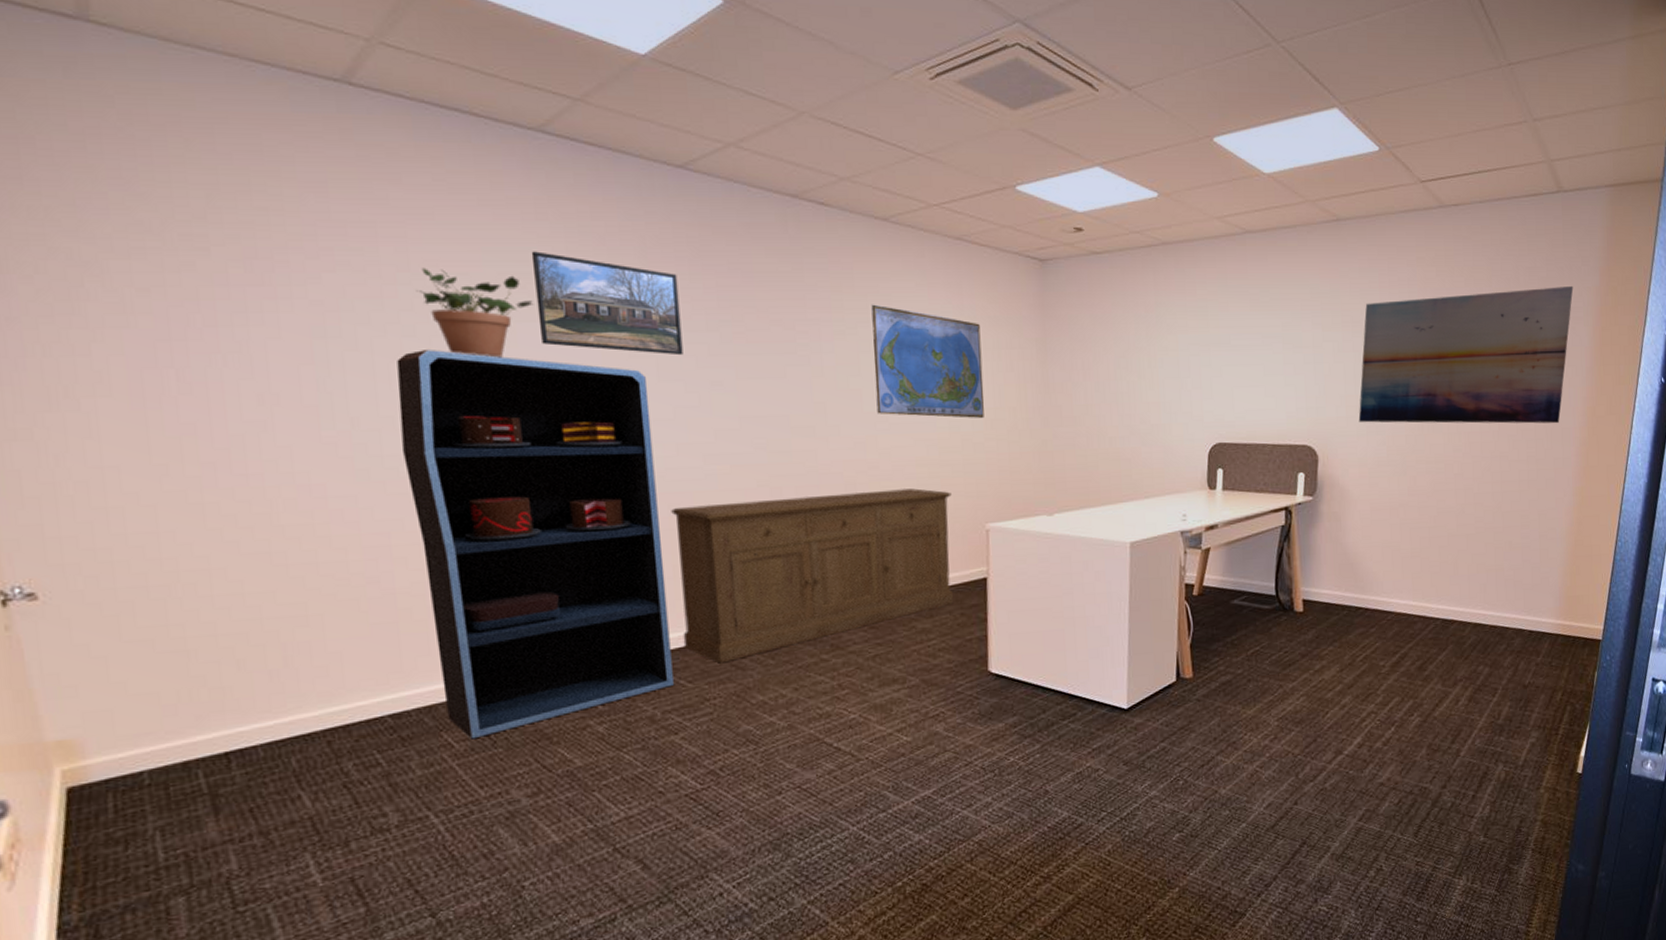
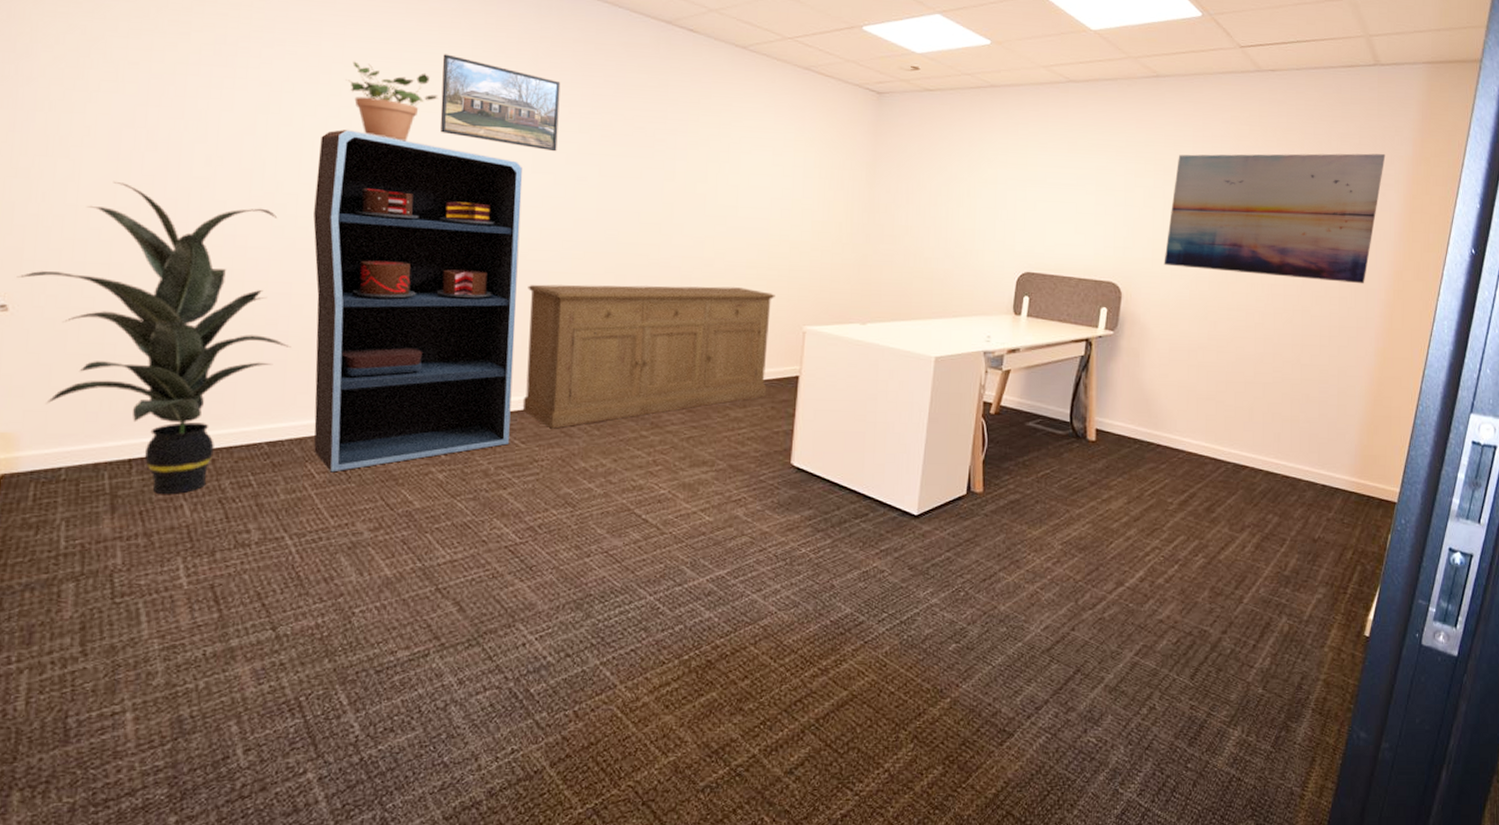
indoor plant: none [41,434,401,788] -> present [17,181,291,495]
world map: present [871,304,985,418] -> none [717,120,817,229]

